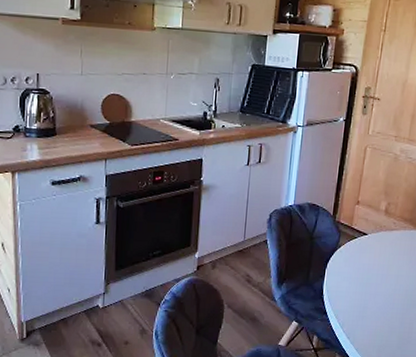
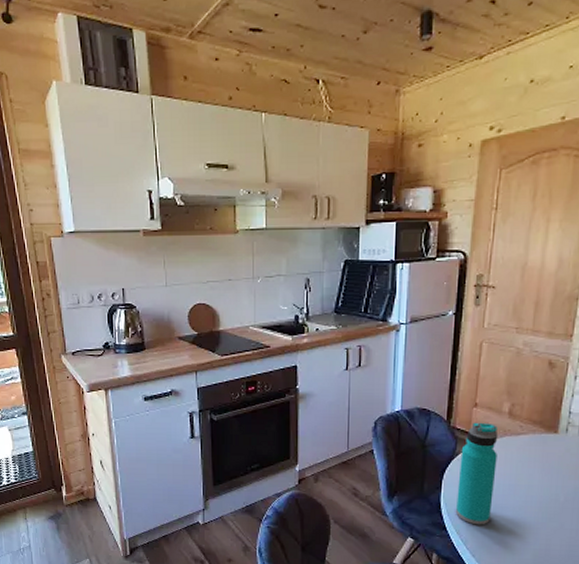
water bottle: none [336,218,376,311] -> present [456,422,499,525]

